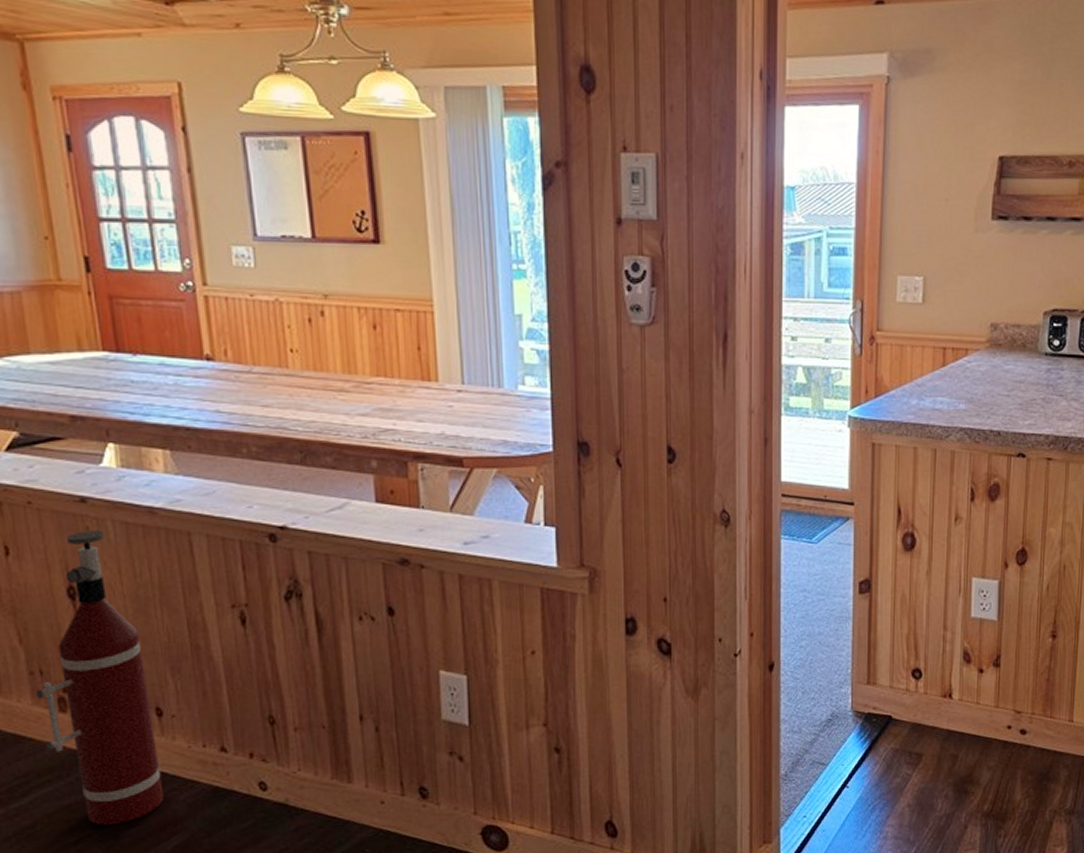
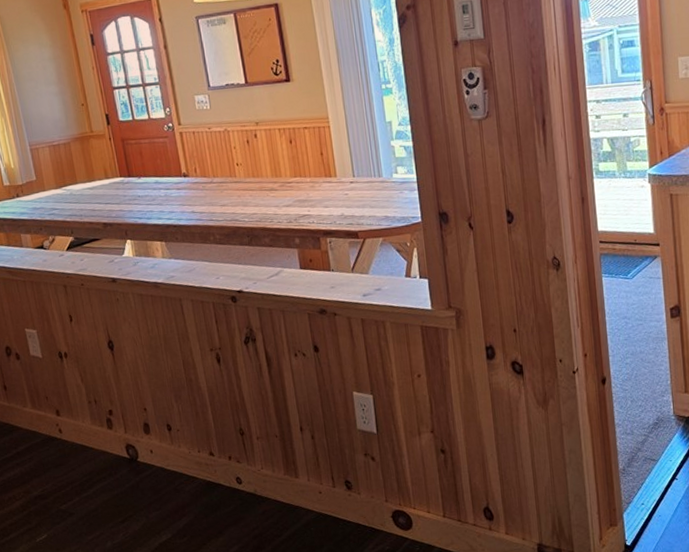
fire extinguisher: present [35,529,164,826] -> none [92,300,176,510]

